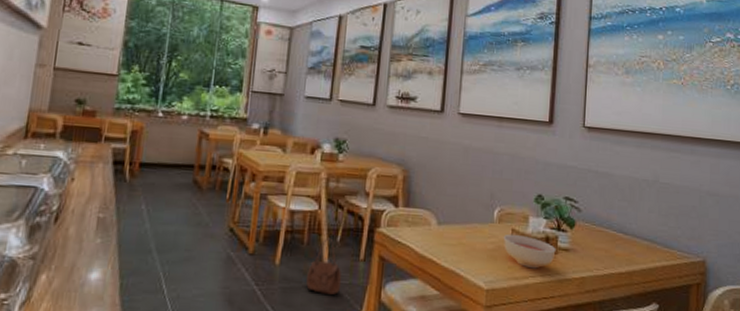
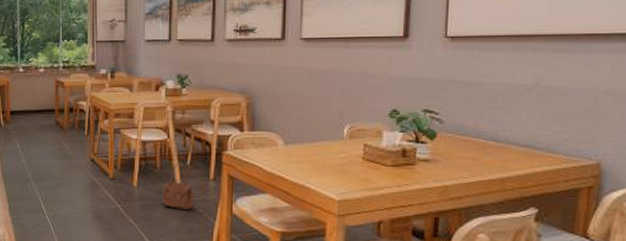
bowl: present [503,234,556,269] -> none [354,149,414,180]

